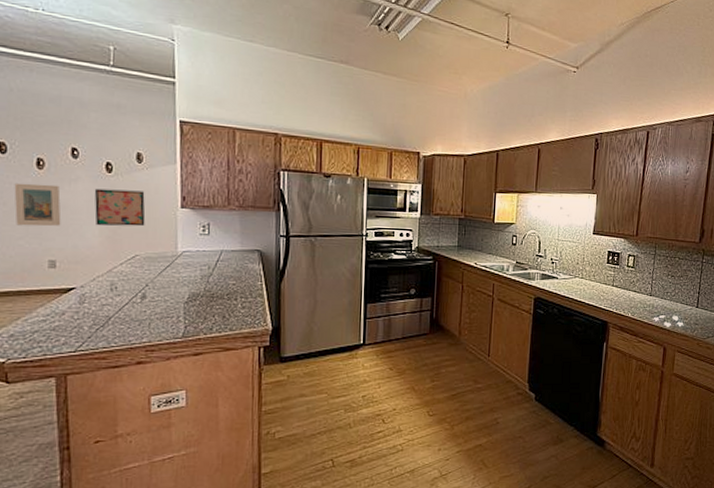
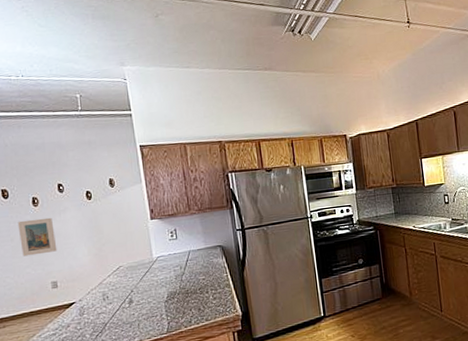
wall art: present [94,188,146,227] -> none [79,210,124,247]

